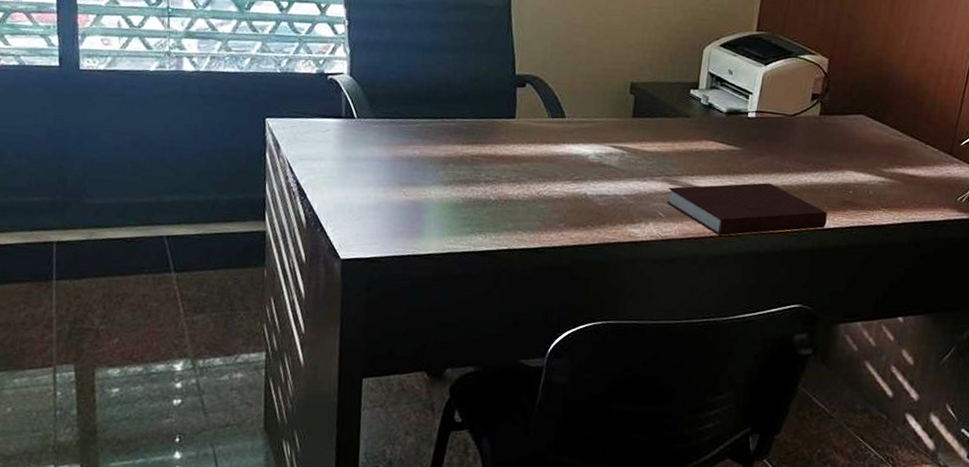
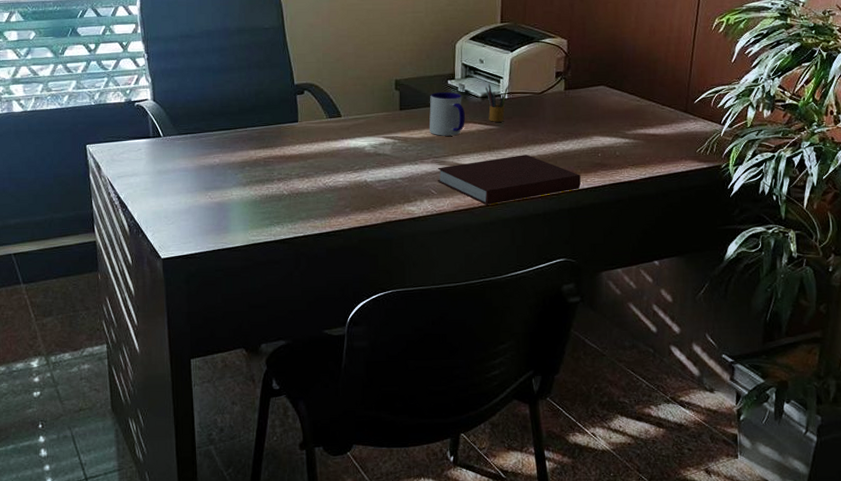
mug: none [663,102,706,153] -> present [429,92,465,136]
pencil box: none [732,99,759,143] -> present [485,84,509,122]

